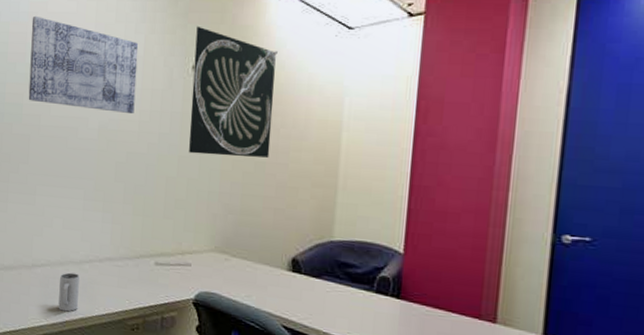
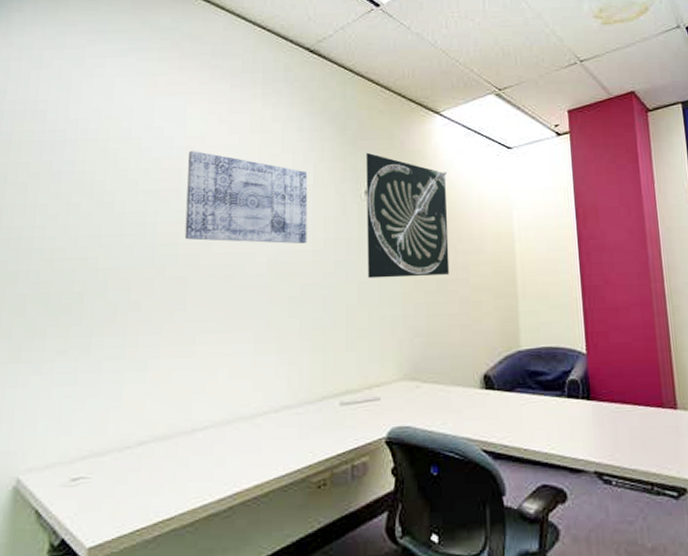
mug: present [58,272,80,312] -> none [226,431,252,481]

